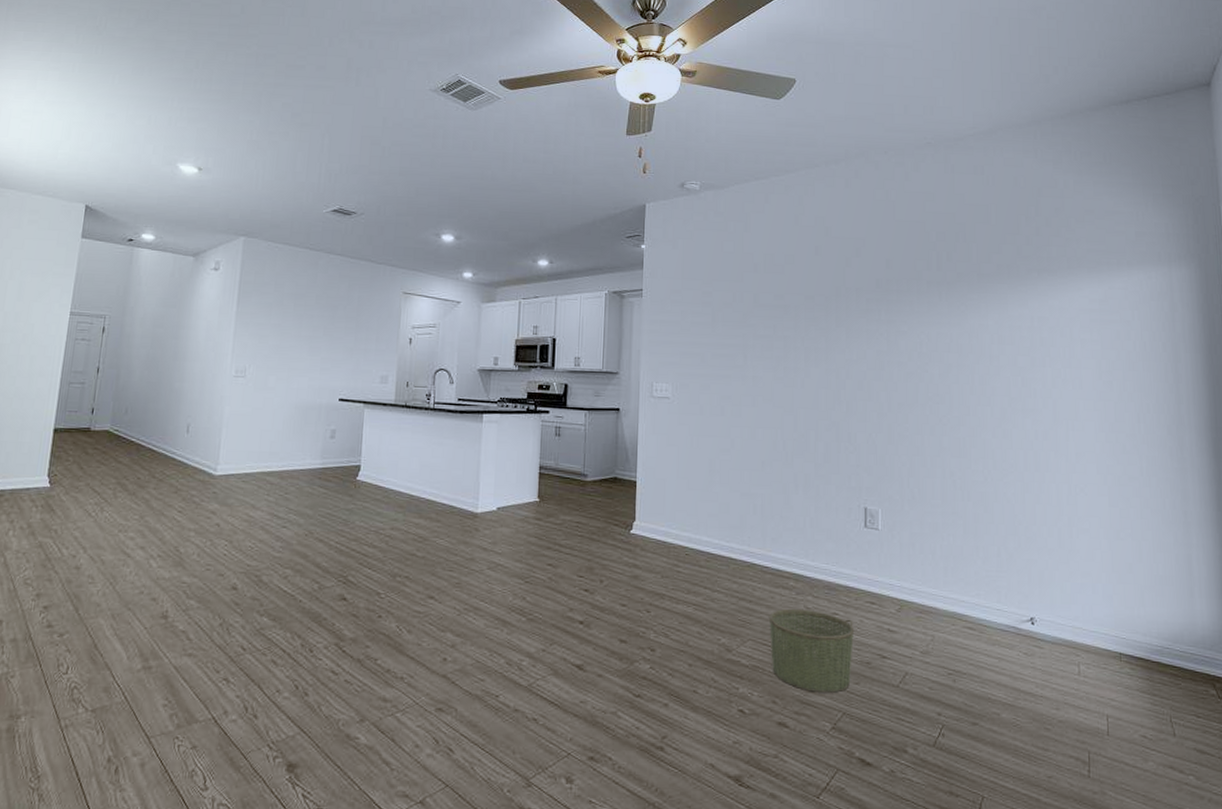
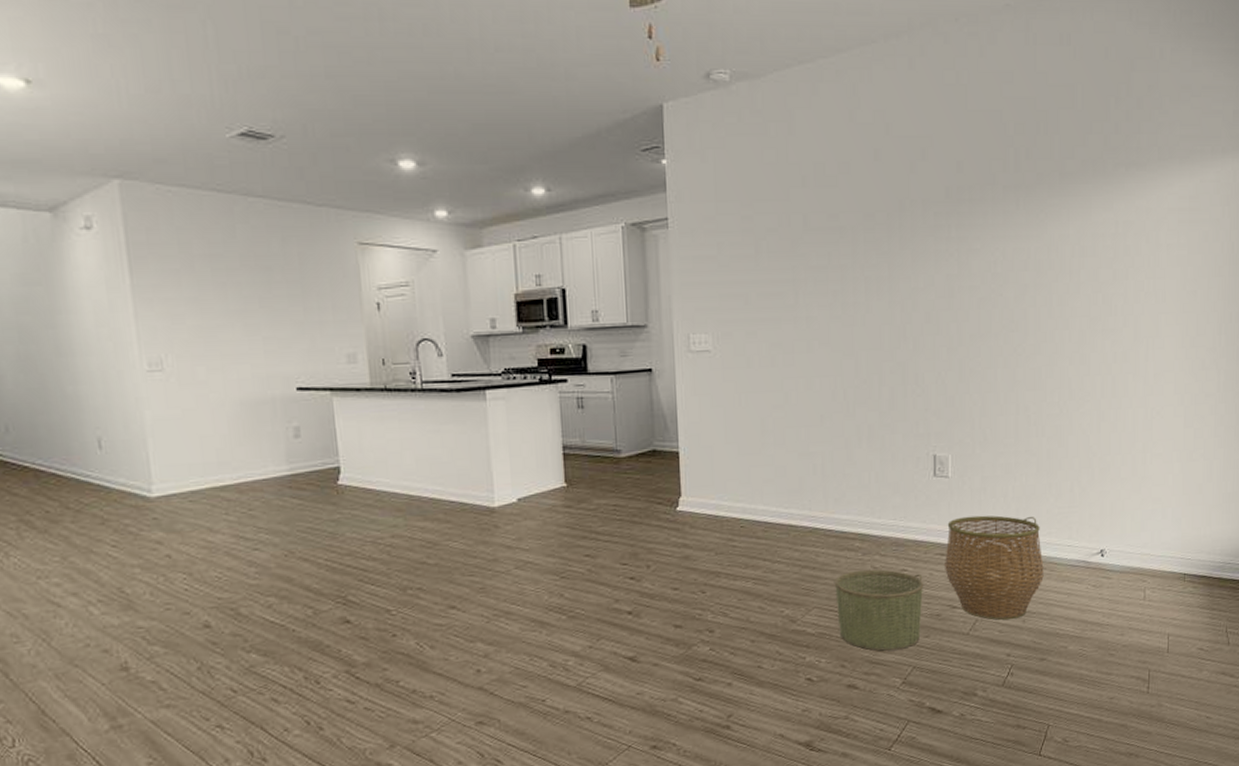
basket: none [874,569,973,677] -> present [943,515,1044,620]

